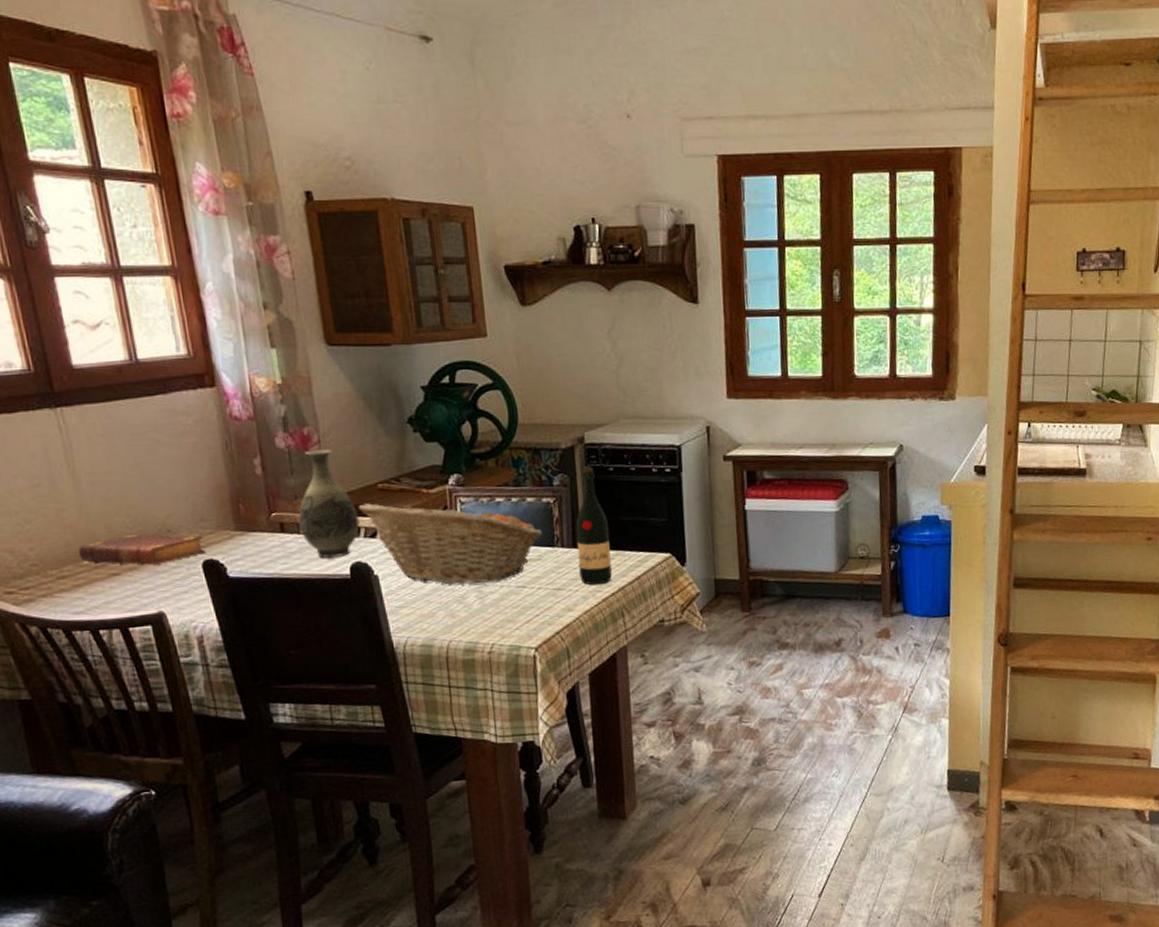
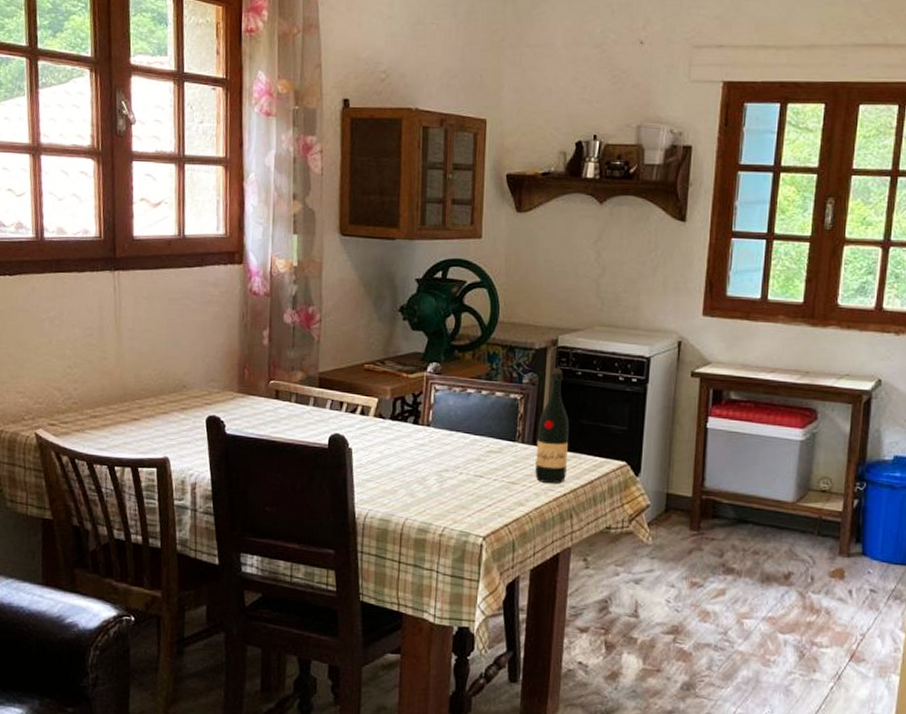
book: present [78,533,205,566] -> none [111,385,211,415]
vase: present [298,449,360,559] -> none [292,327,344,428]
fruit basket: present [358,503,542,584] -> none [344,381,505,468]

